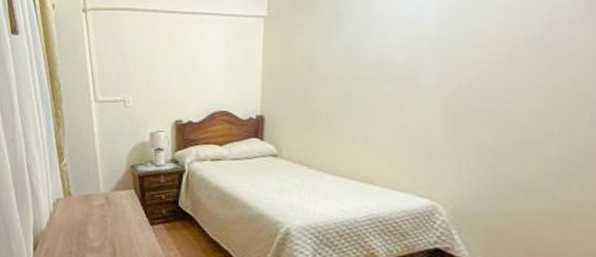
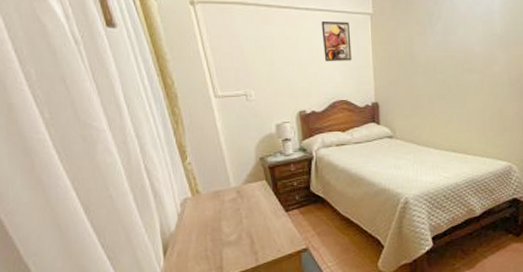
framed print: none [207,25,239,69] -> present [321,20,352,62]

